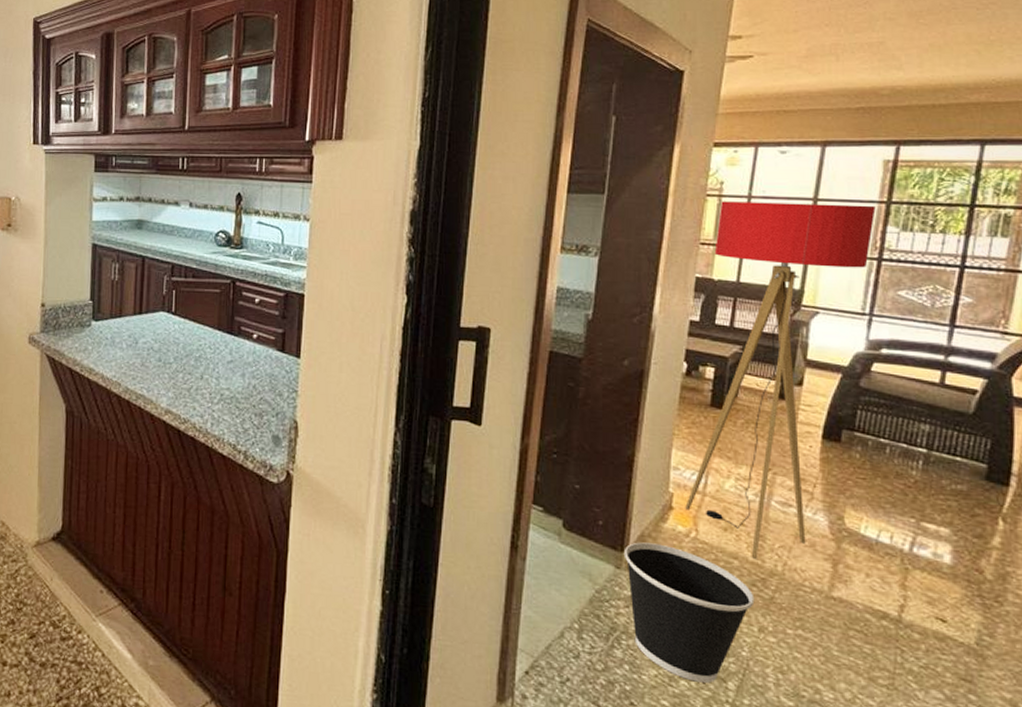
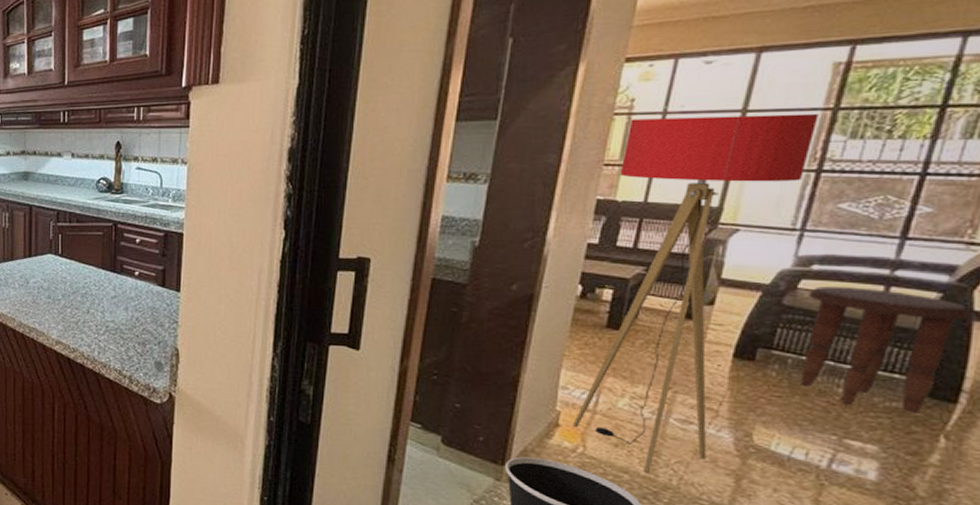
side table: none [880,370,1012,496] -> present [800,286,972,414]

